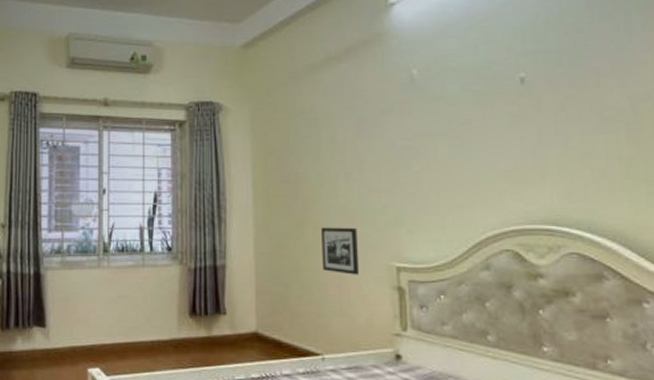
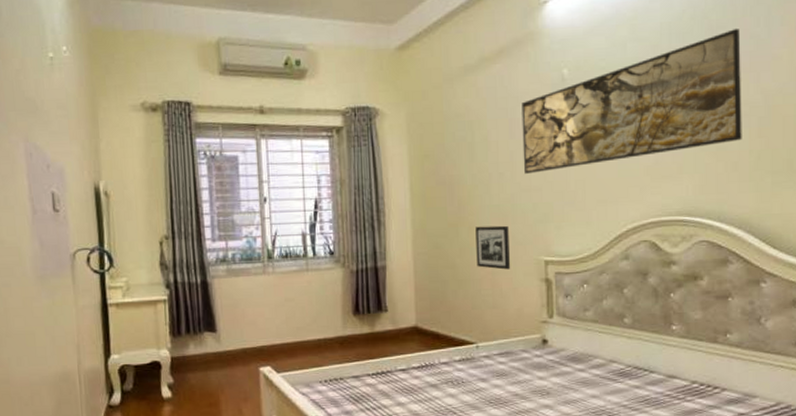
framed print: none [369,32,610,174] -> present [522,28,742,174]

